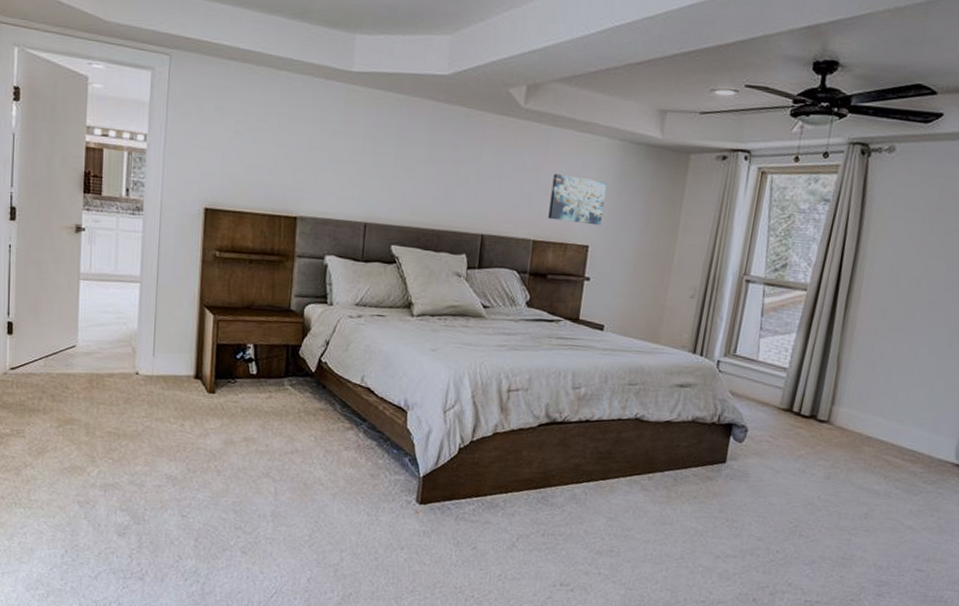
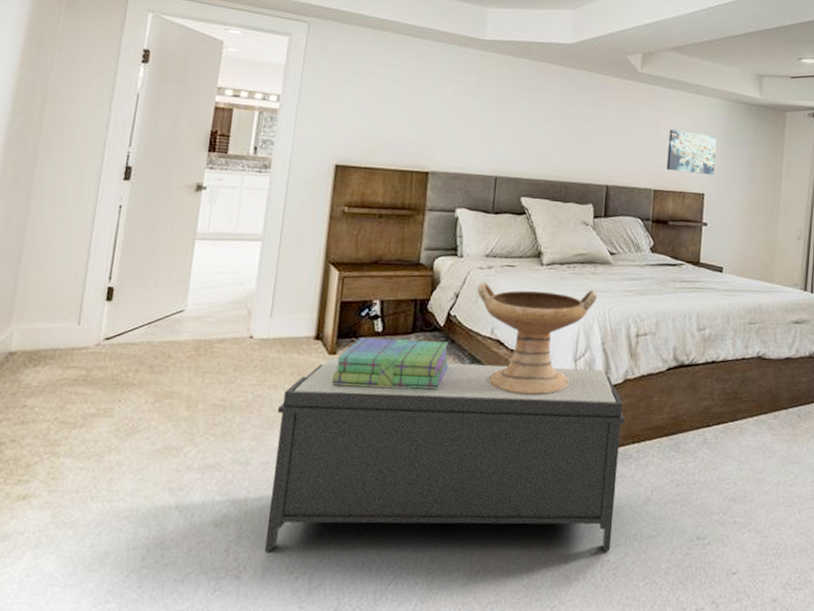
bench: none [162,396,493,588] -> present [264,358,625,552]
stack of books: none [211,378,322,432] -> present [331,337,450,390]
decorative bowl: none [347,330,469,442] -> present [477,282,597,395]

